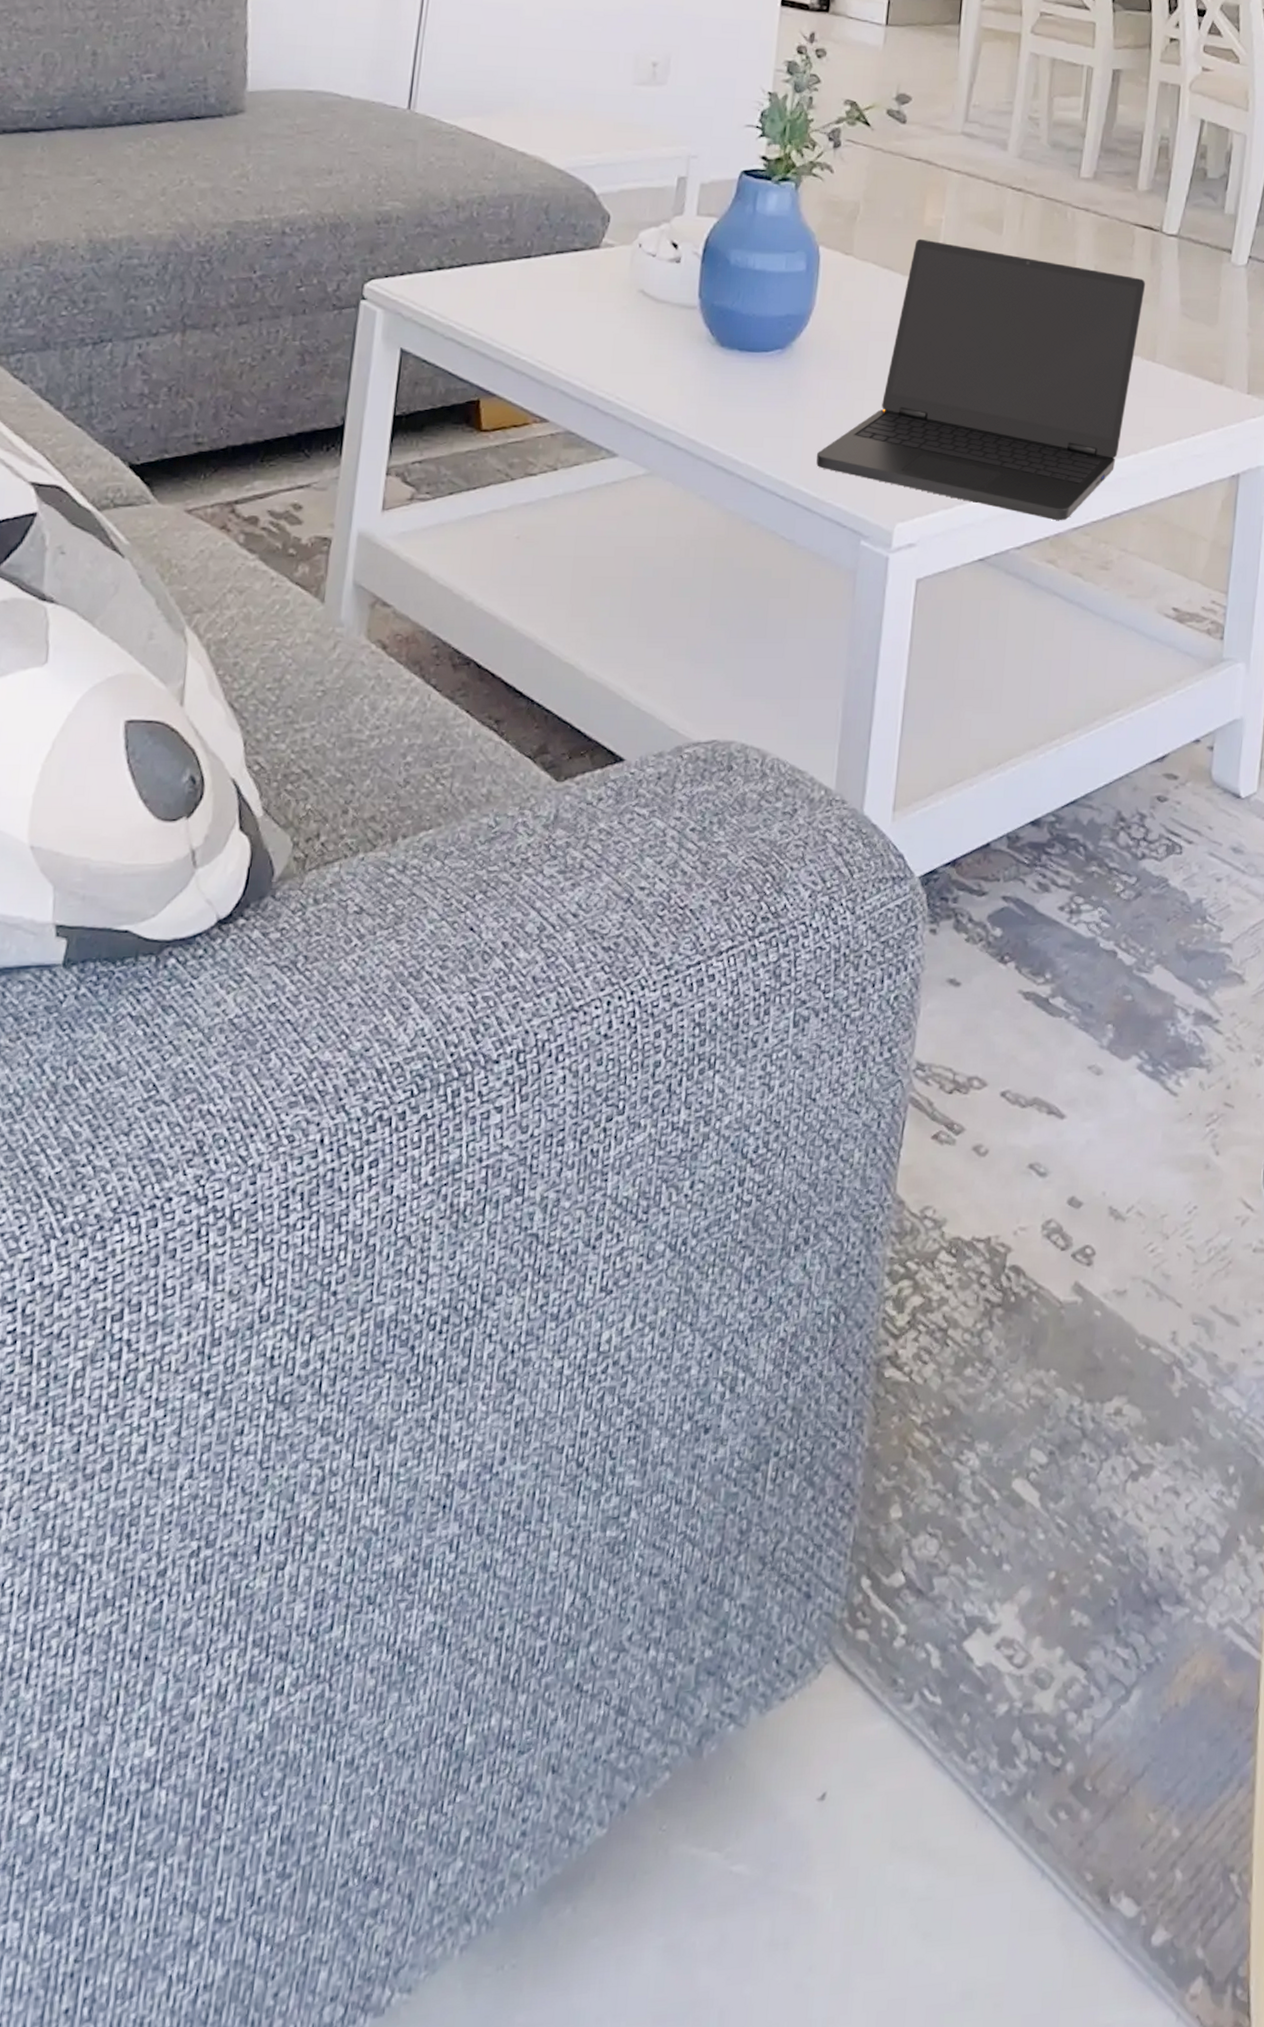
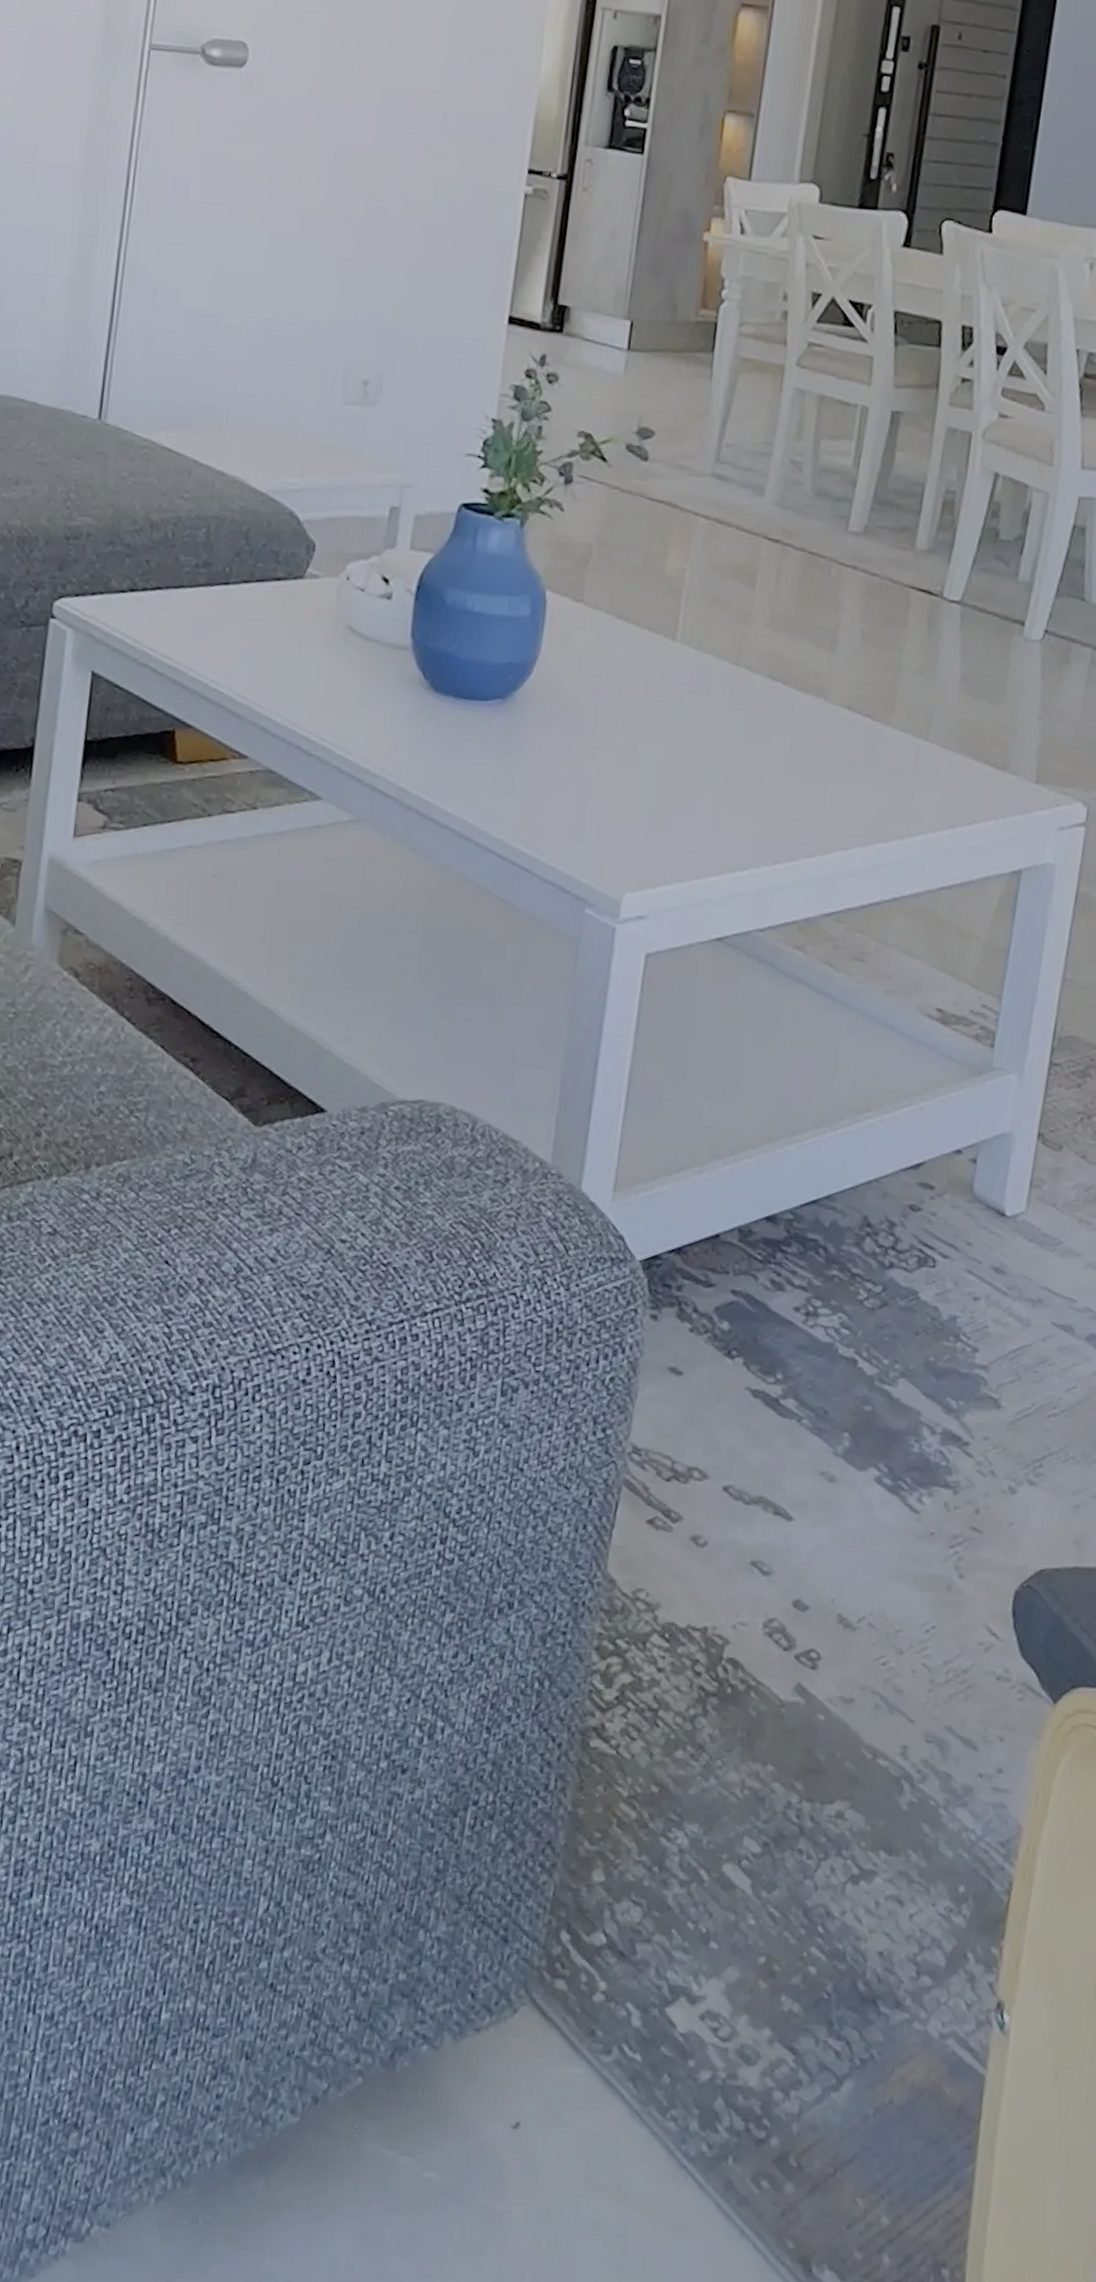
laptop: present [816,238,1146,521] -> none [537,588,921,906]

